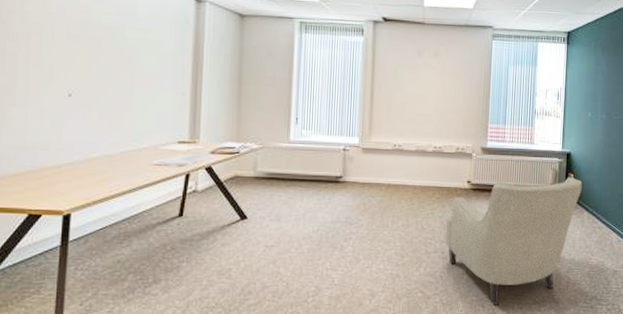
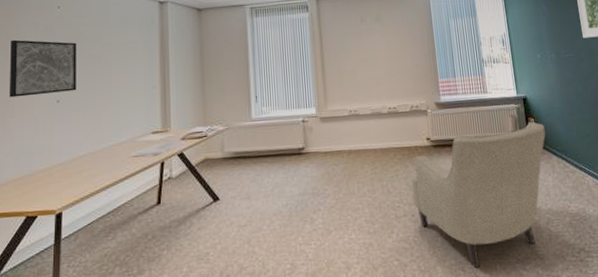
wall art: none [11,18,94,86] -> present [10,39,76,98]

